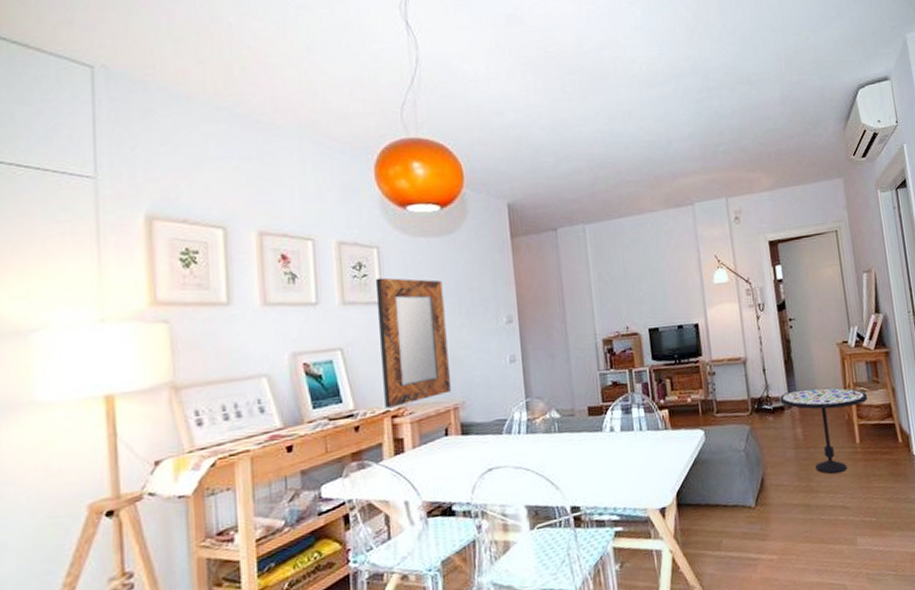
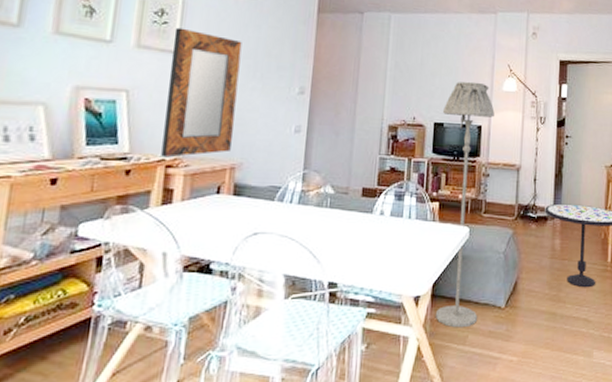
floor lamp: none [655,279,729,535] -> present [435,81,495,328]

